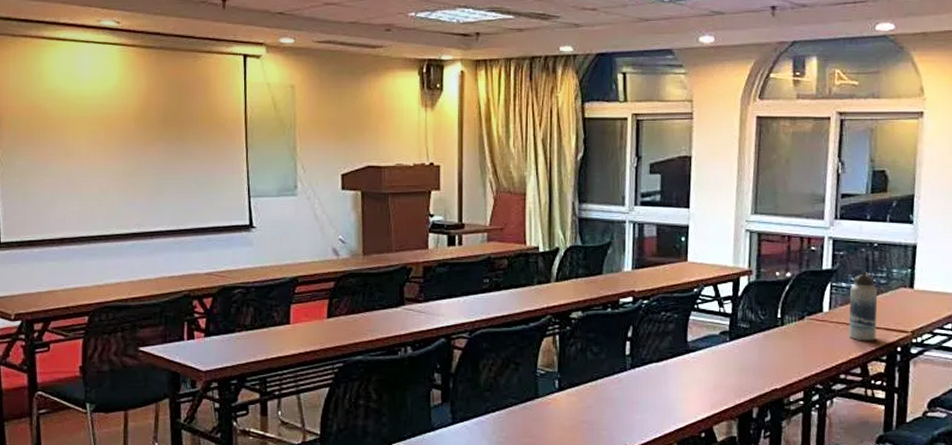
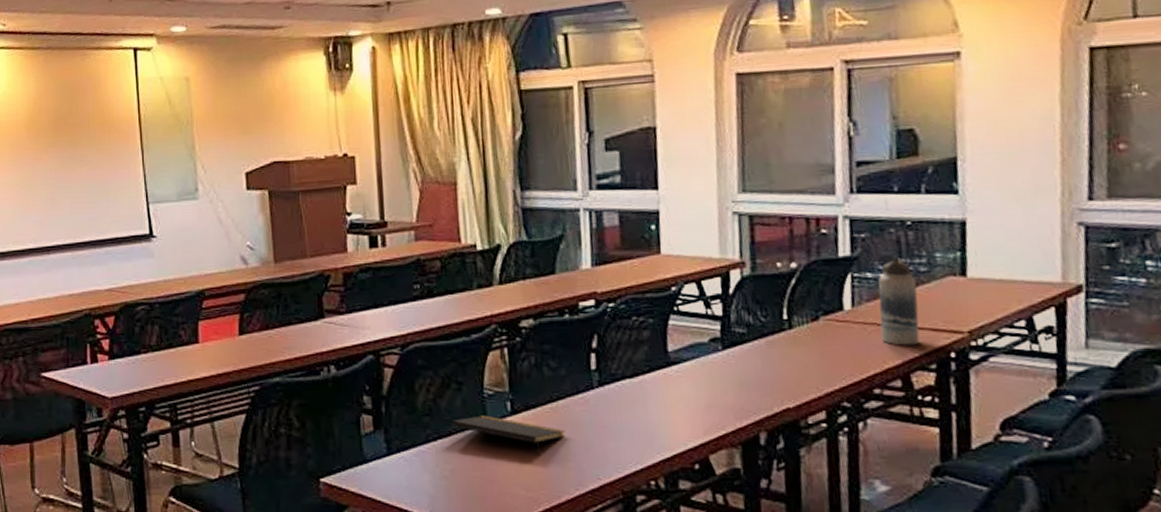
notepad: none [509,391,601,425] -> present [452,415,565,455]

